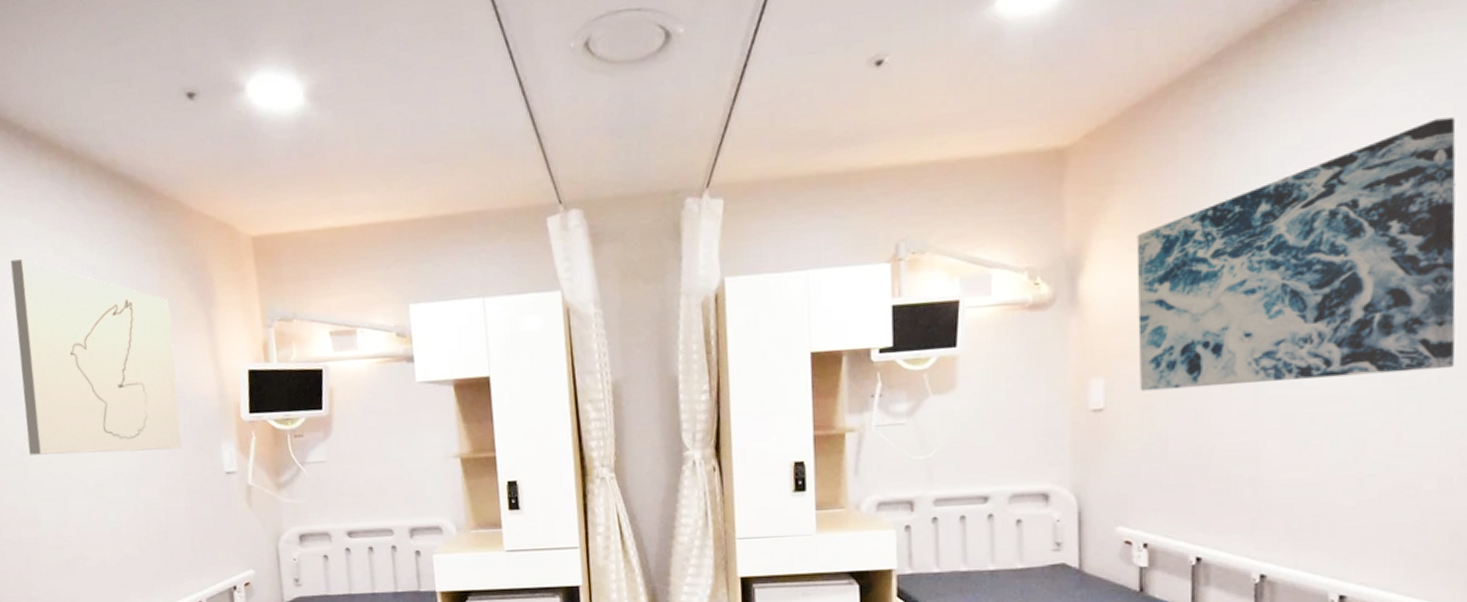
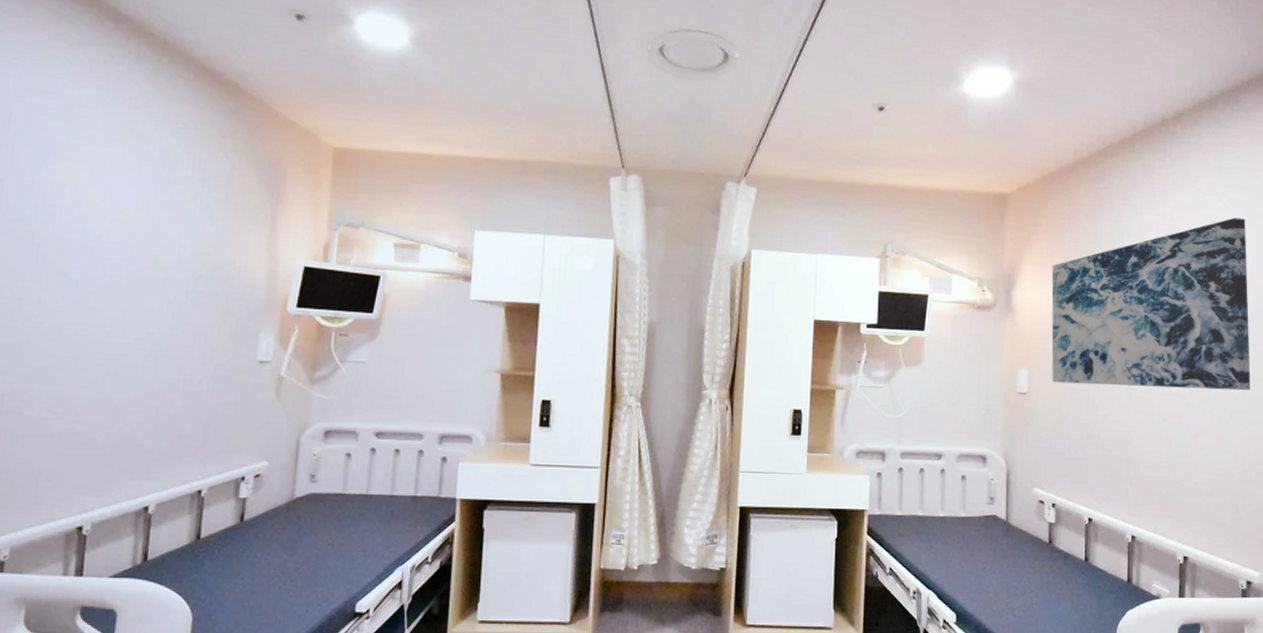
wall art: present [10,259,182,455] -> none [37,127,235,333]

